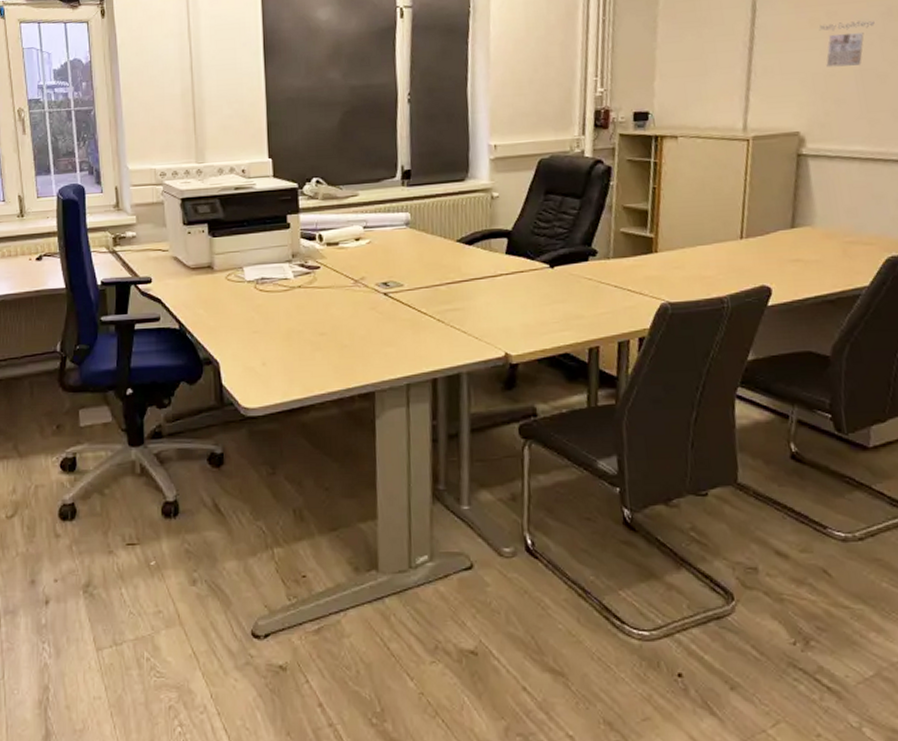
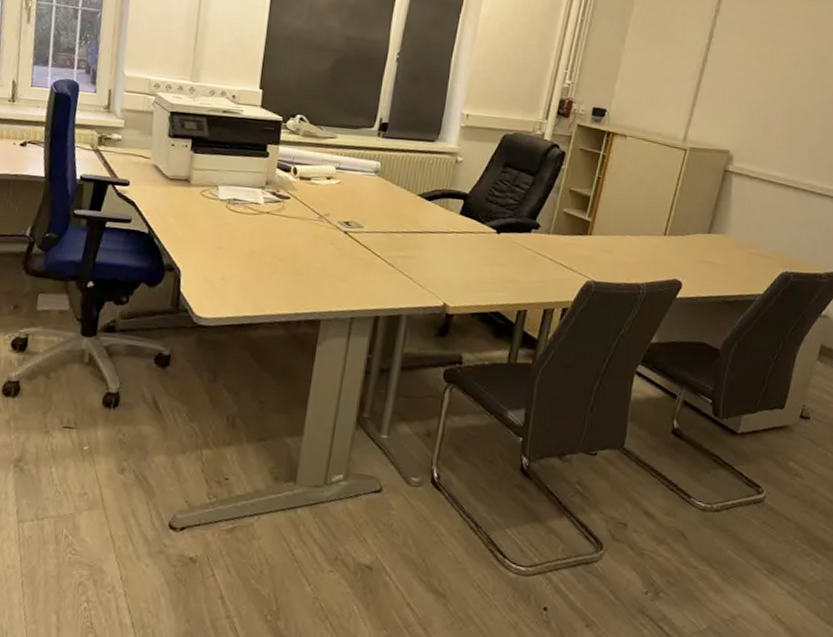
calendar: present [819,21,875,68] -> none [762,61,808,102]

